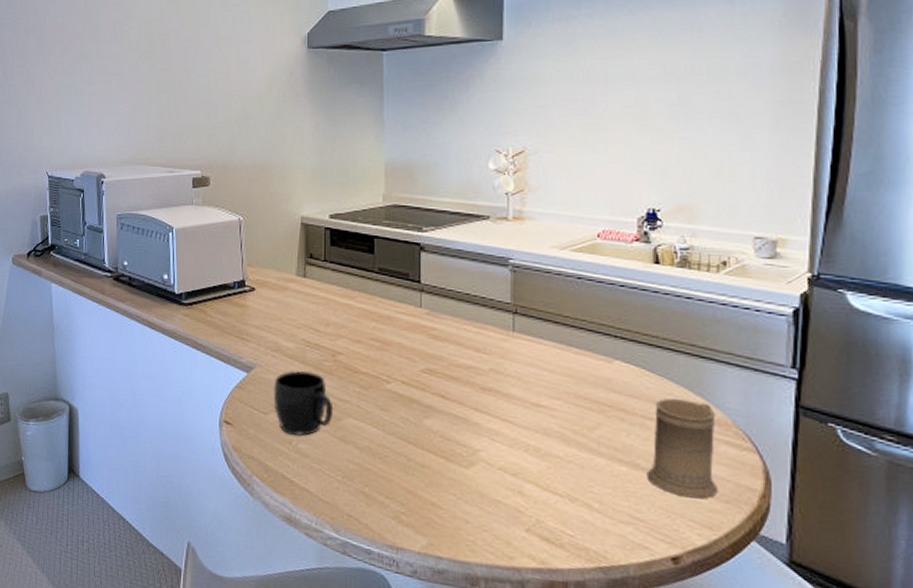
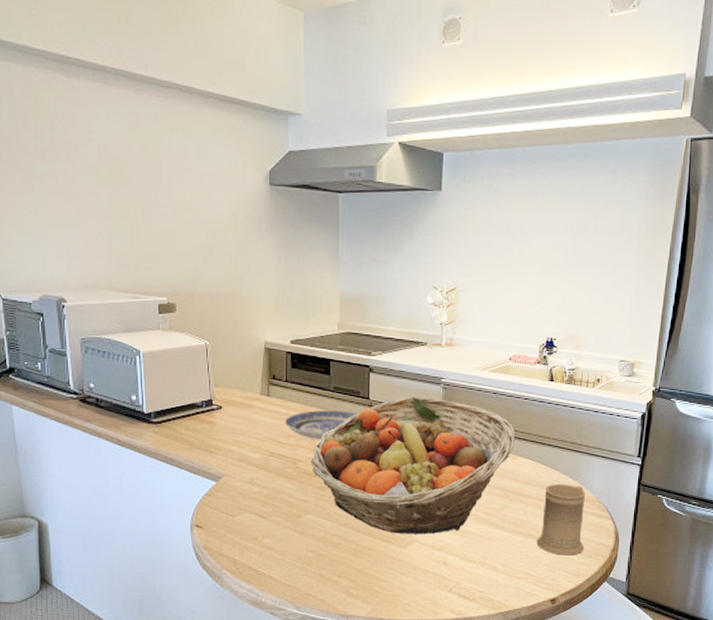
mug: present [273,371,334,436] -> none [240,478,295,532]
plate: none [323,295,407,329] -> present [285,410,358,439]
fruit basket: none [352,280,610,453] -> present [310,396,516,534]

